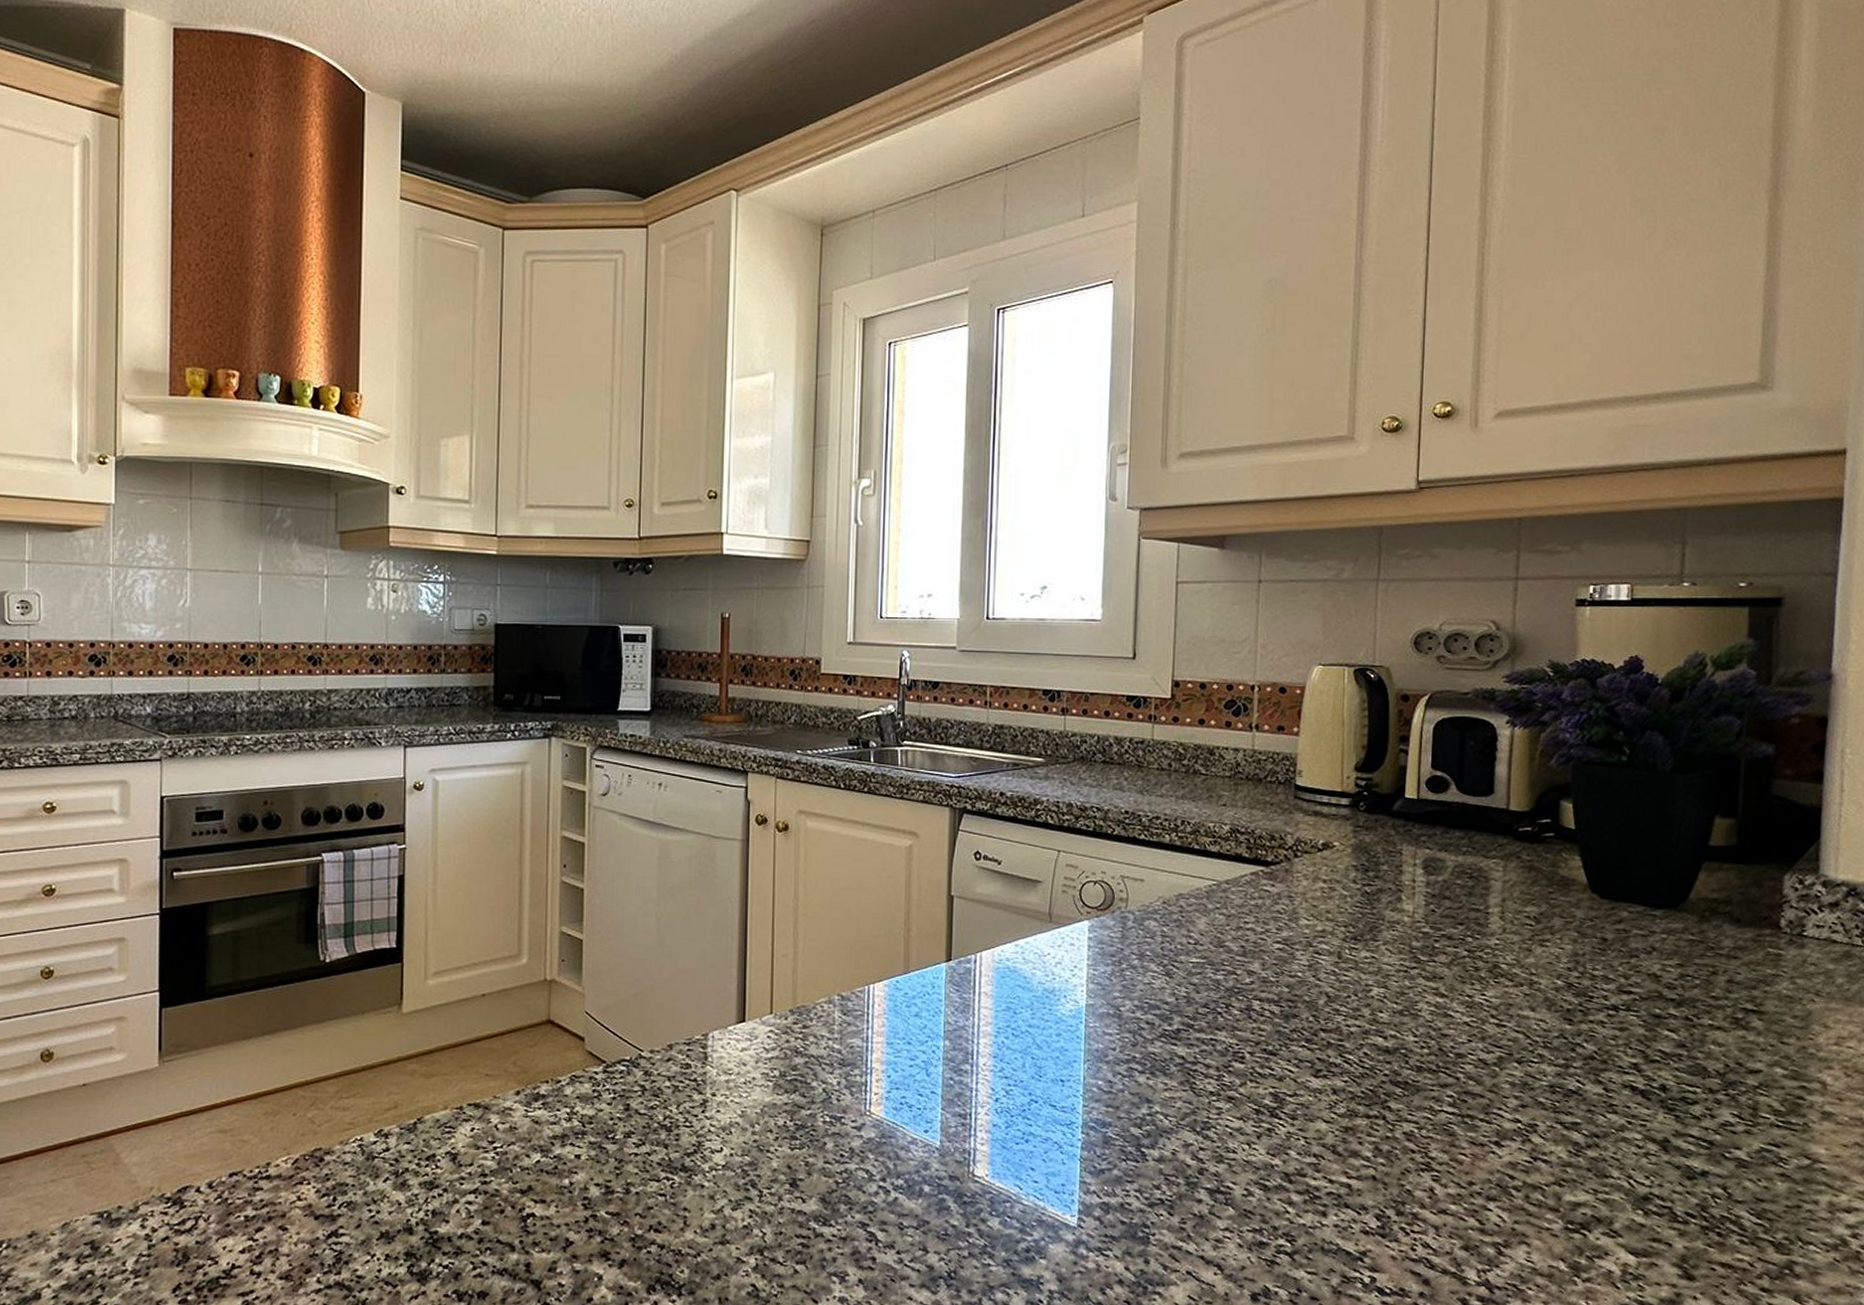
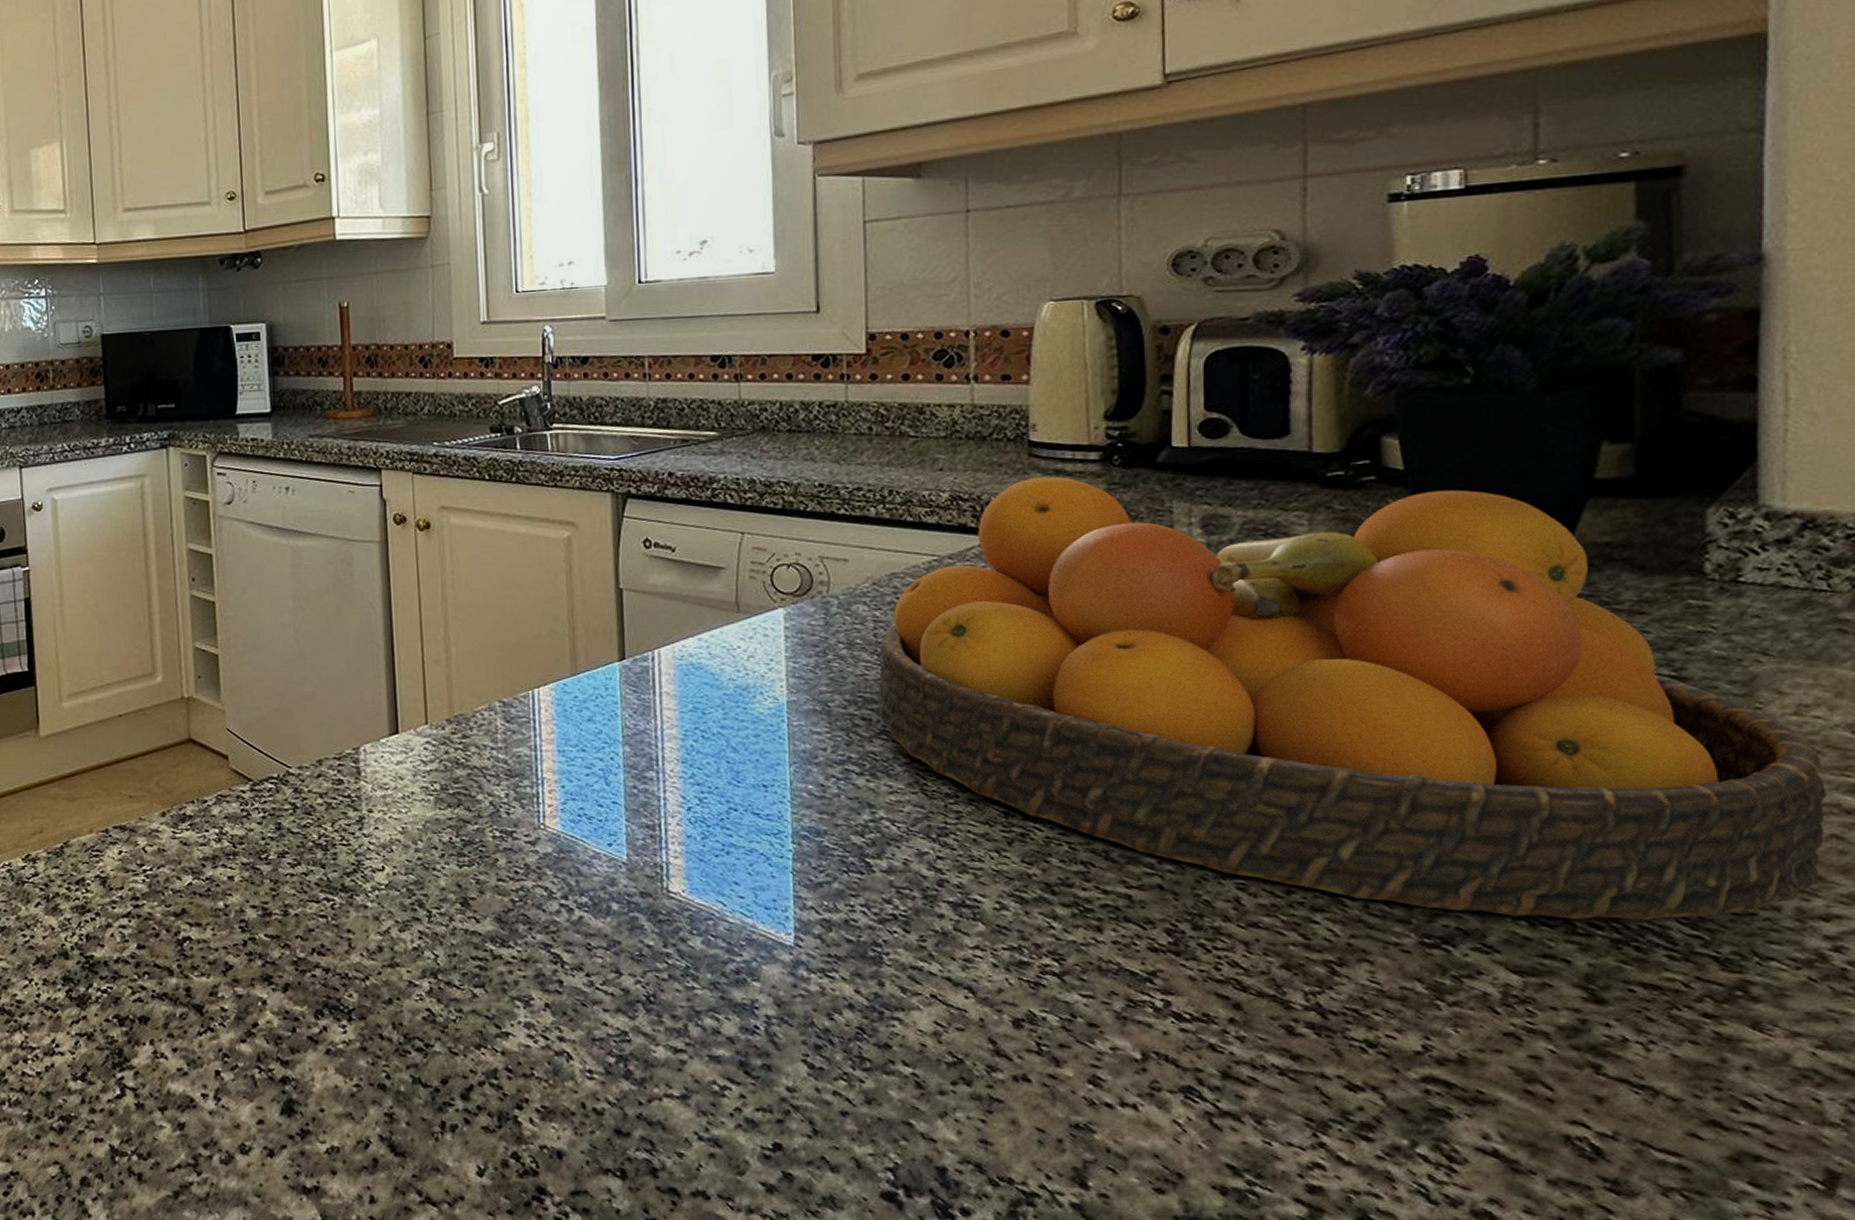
fruit bowl: none [1161,817,1854,1211] -> present [878,476,1827,920]

